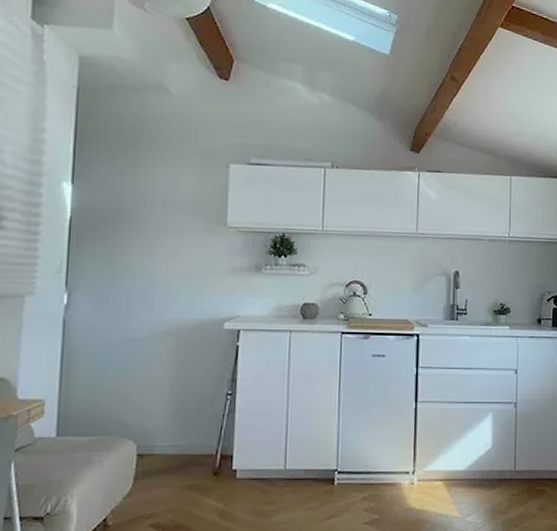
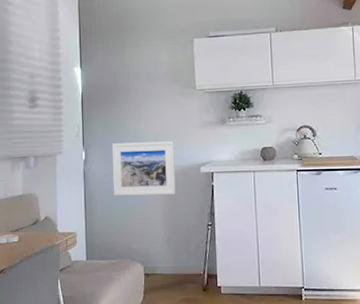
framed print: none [103,286,192,355] -> present [111,141,176,196]

